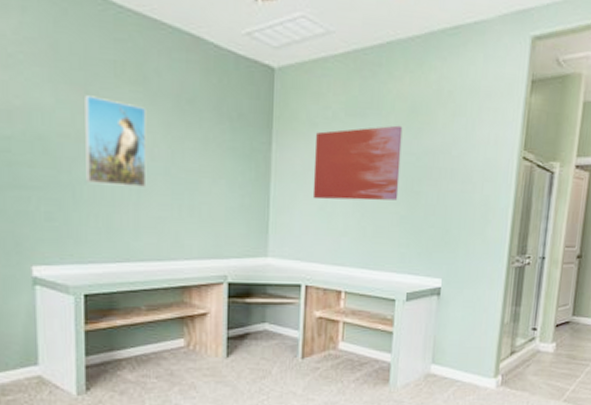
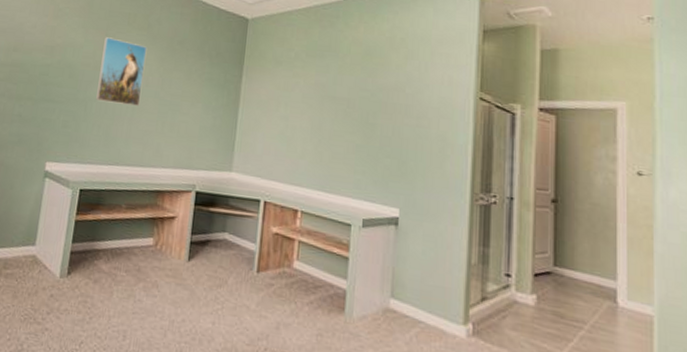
wall art: present [312,125,403,201] -> none [274,65,358,130]

